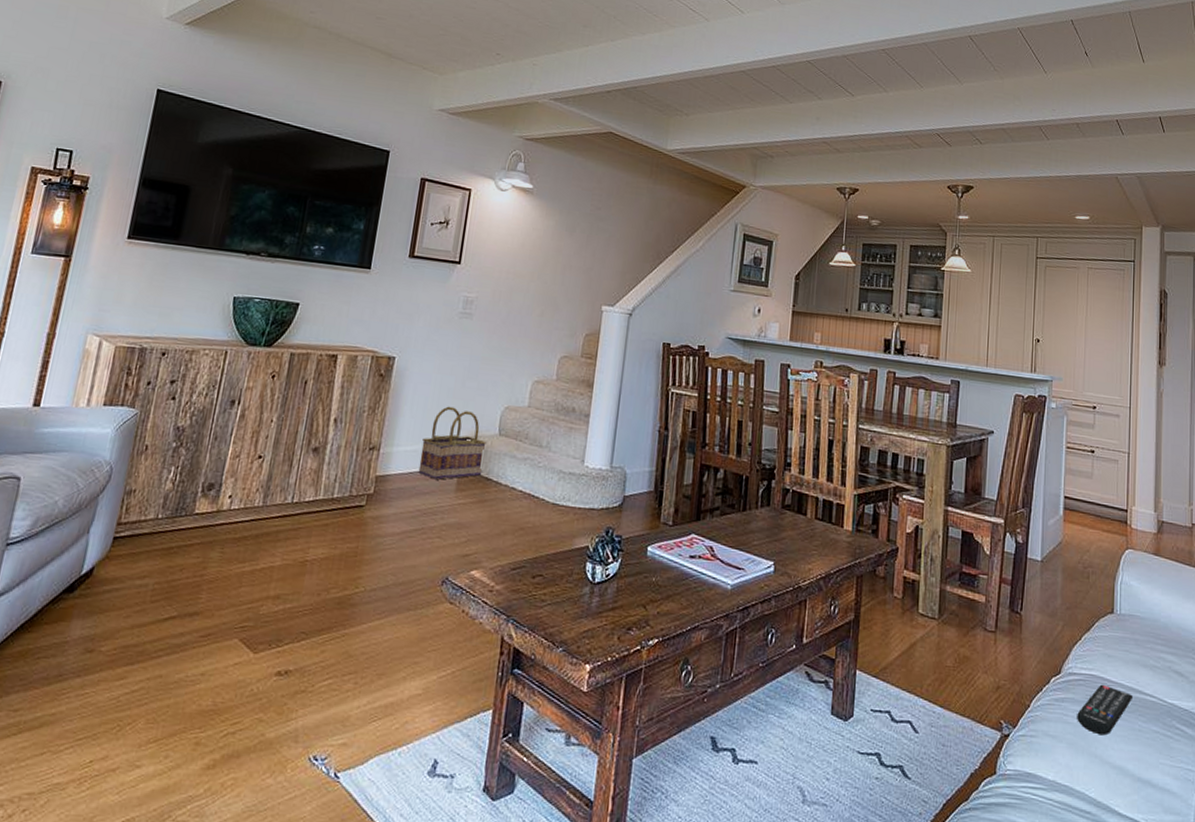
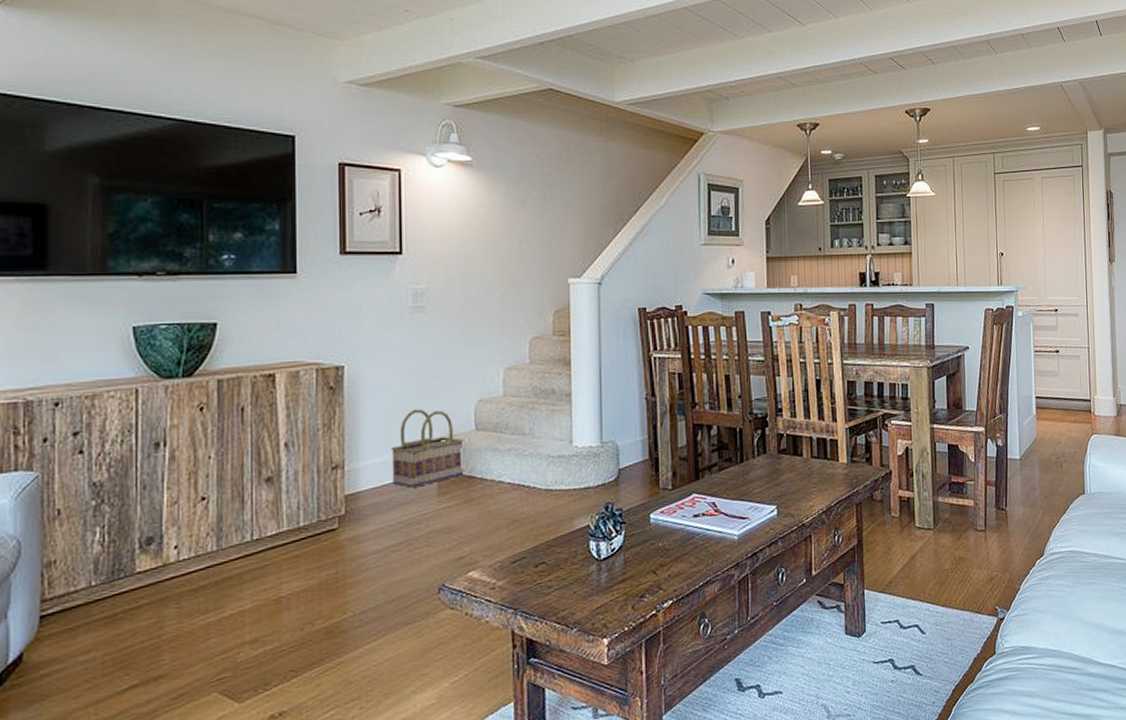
remote control: present [1077,684,1134,736] -> none [1060,557,1106,601]

